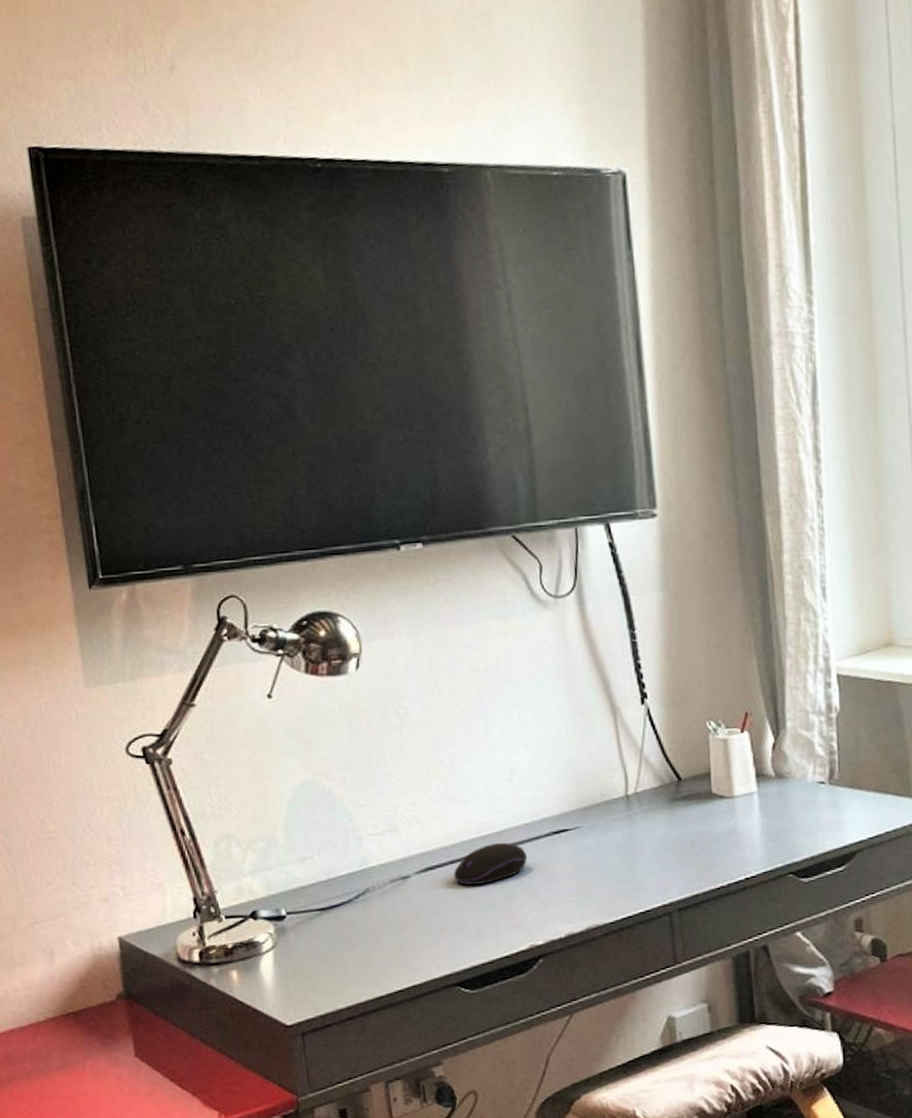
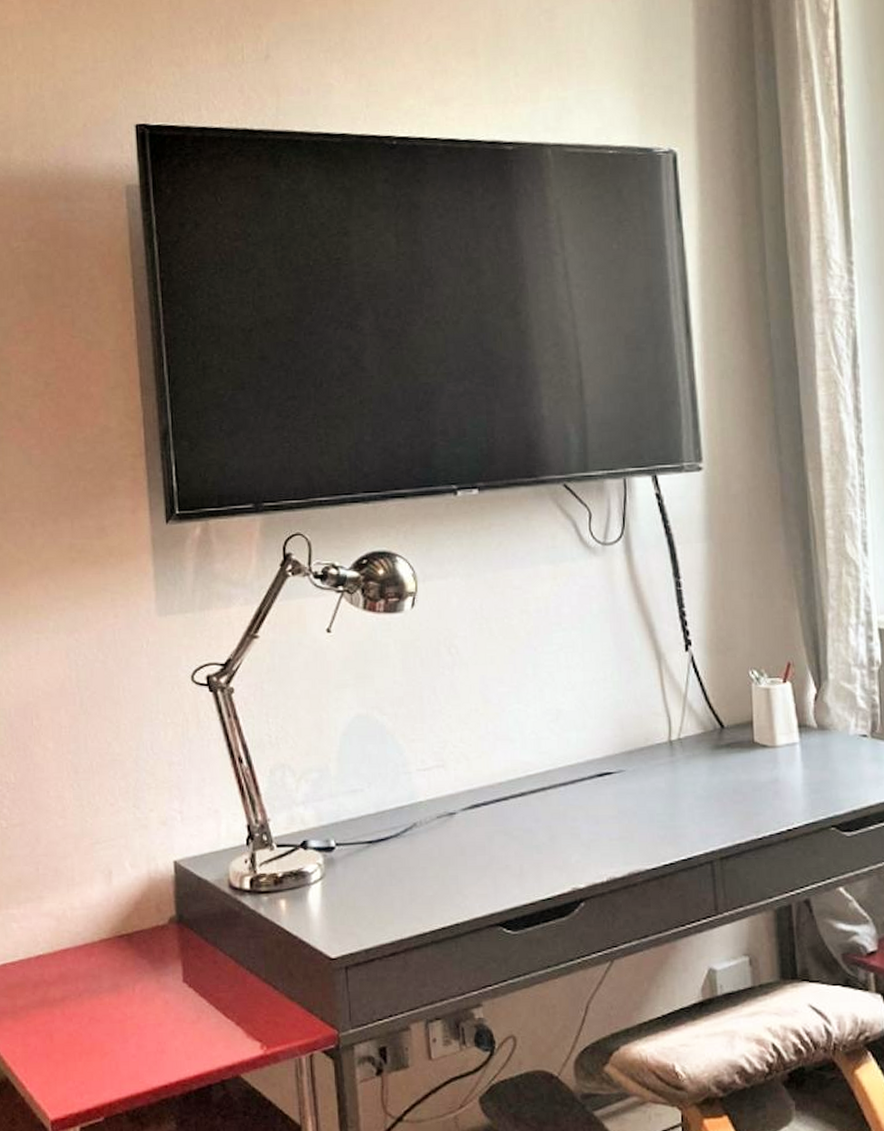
computer mouse: present [453,842,528,885] -> none [498,783,572,824]

